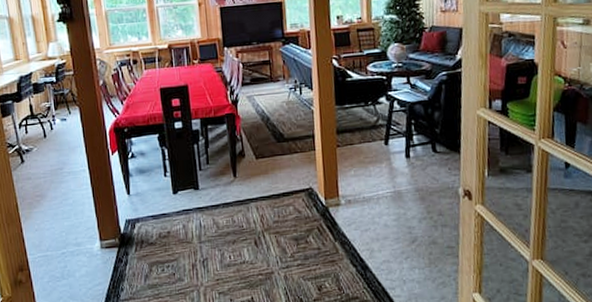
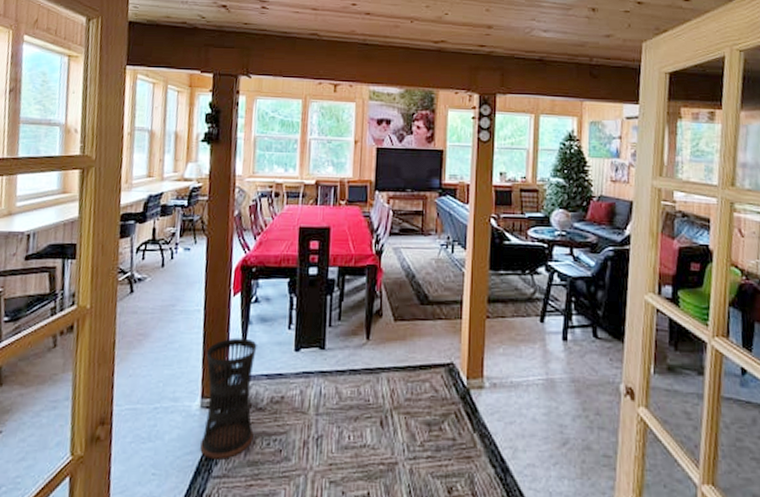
umbrella stand: none [97,188,150,287] -> present [200,337,257,460]

